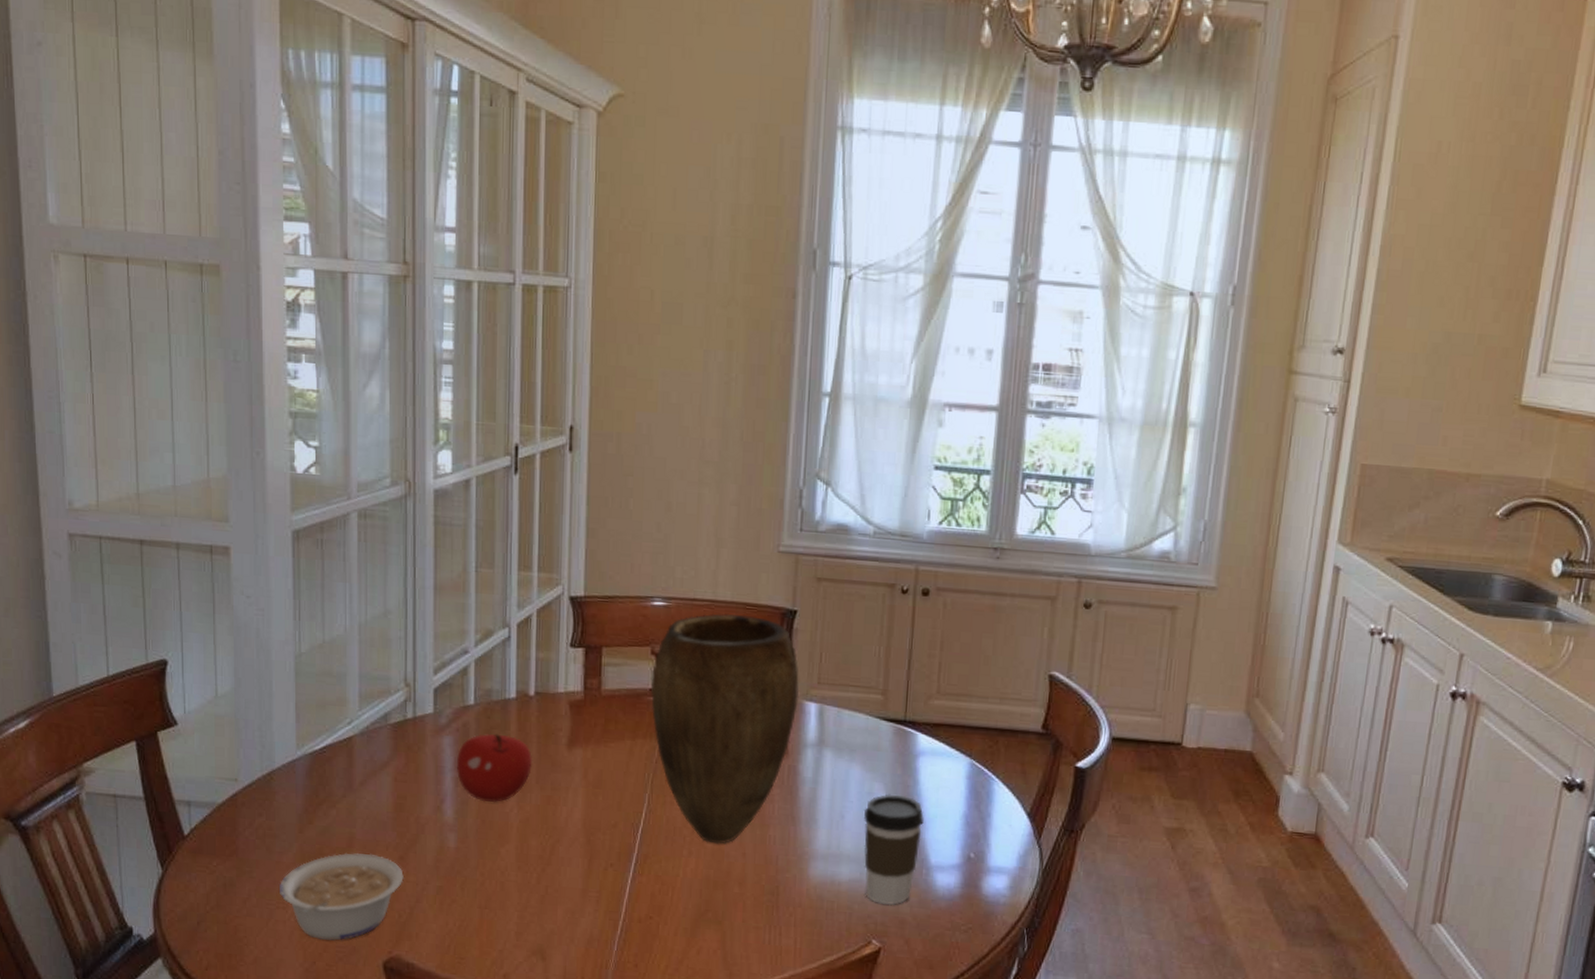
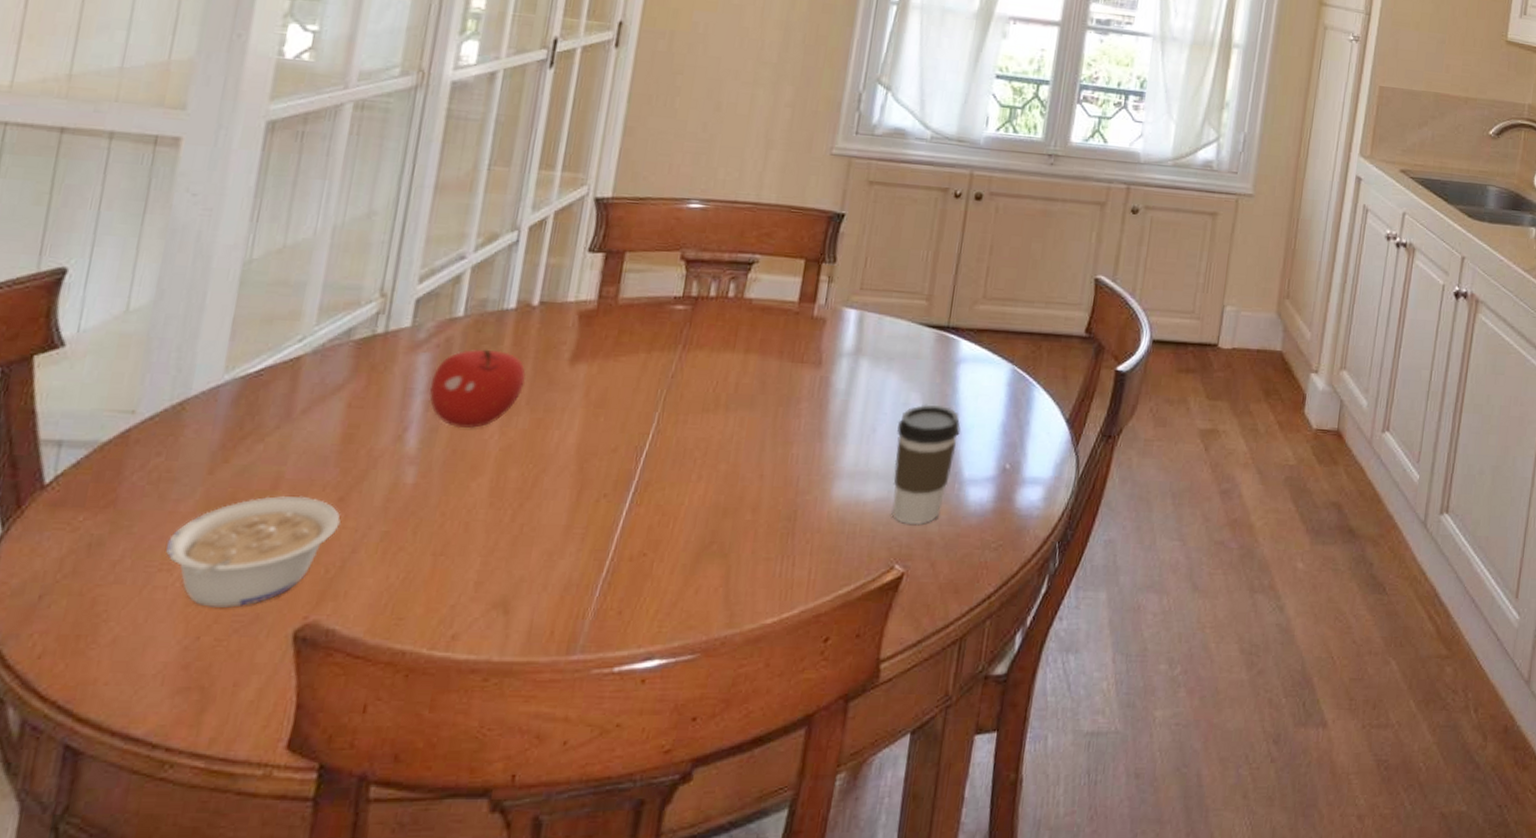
vase: present [650,613,800,845] -> none [673,216,841,466]

